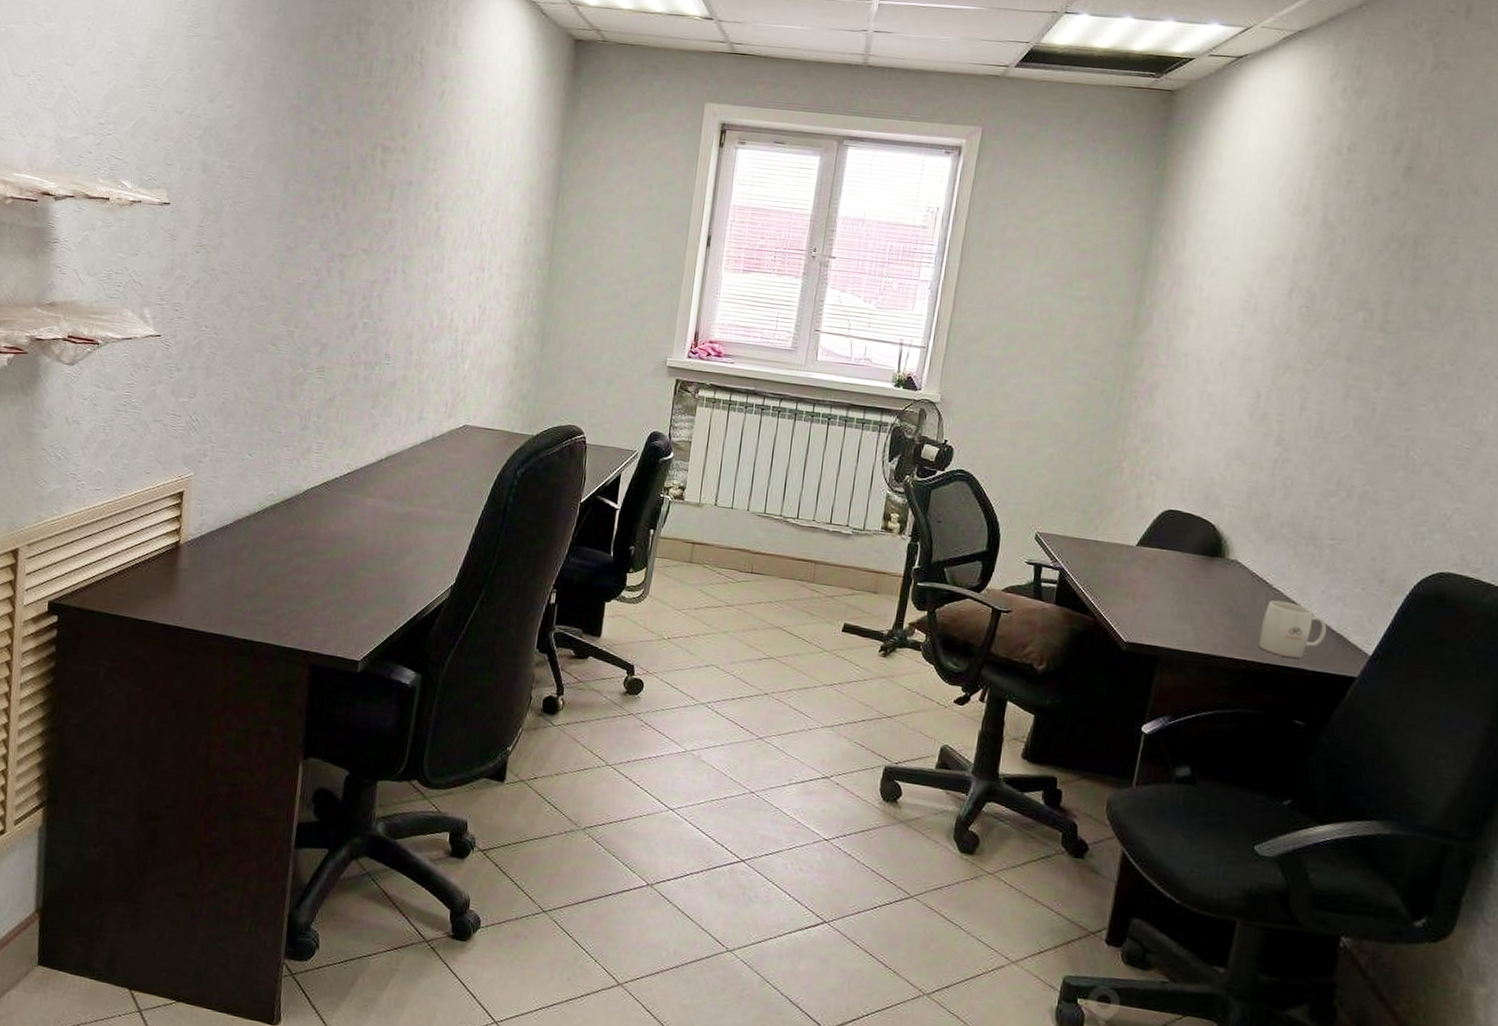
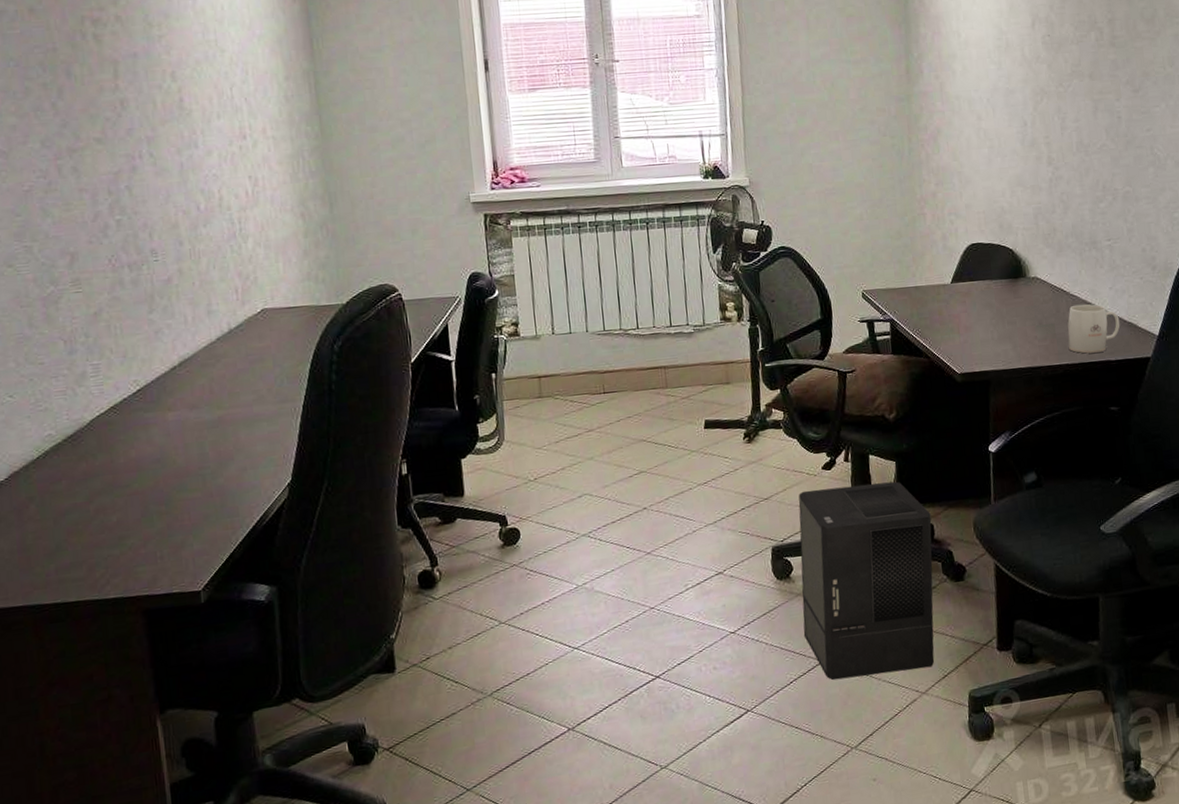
computer tower: none [898,719,1062,938] -> present [798,481,935,680]

